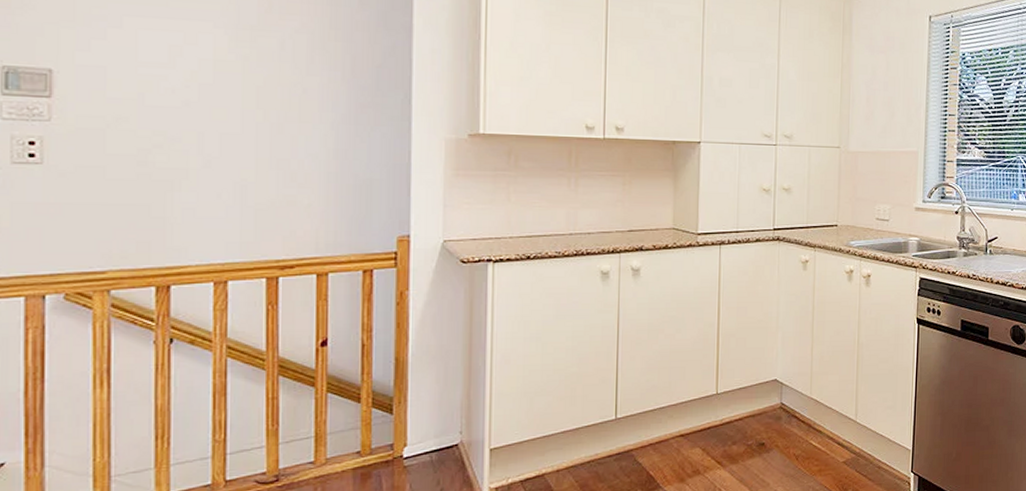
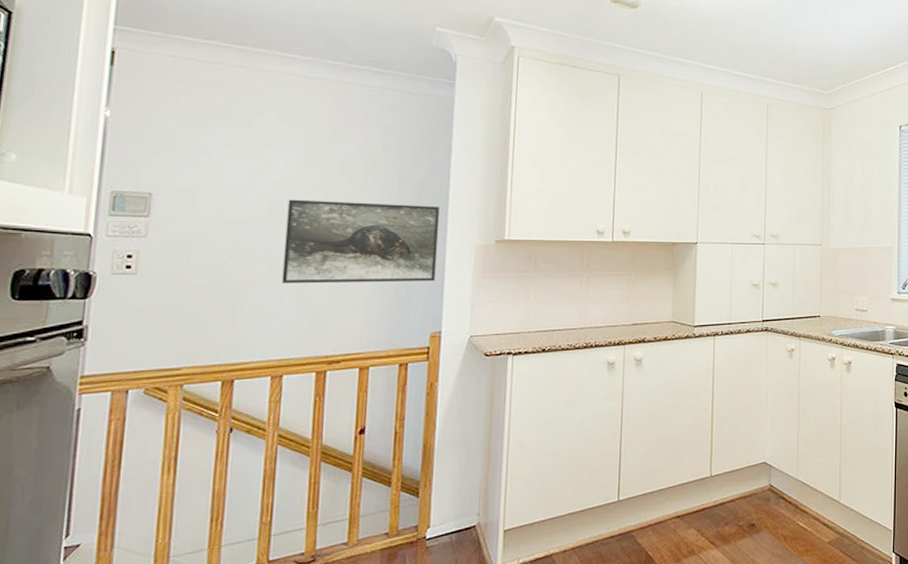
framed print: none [219,81,402,179] -> present [281,199,439,284]

